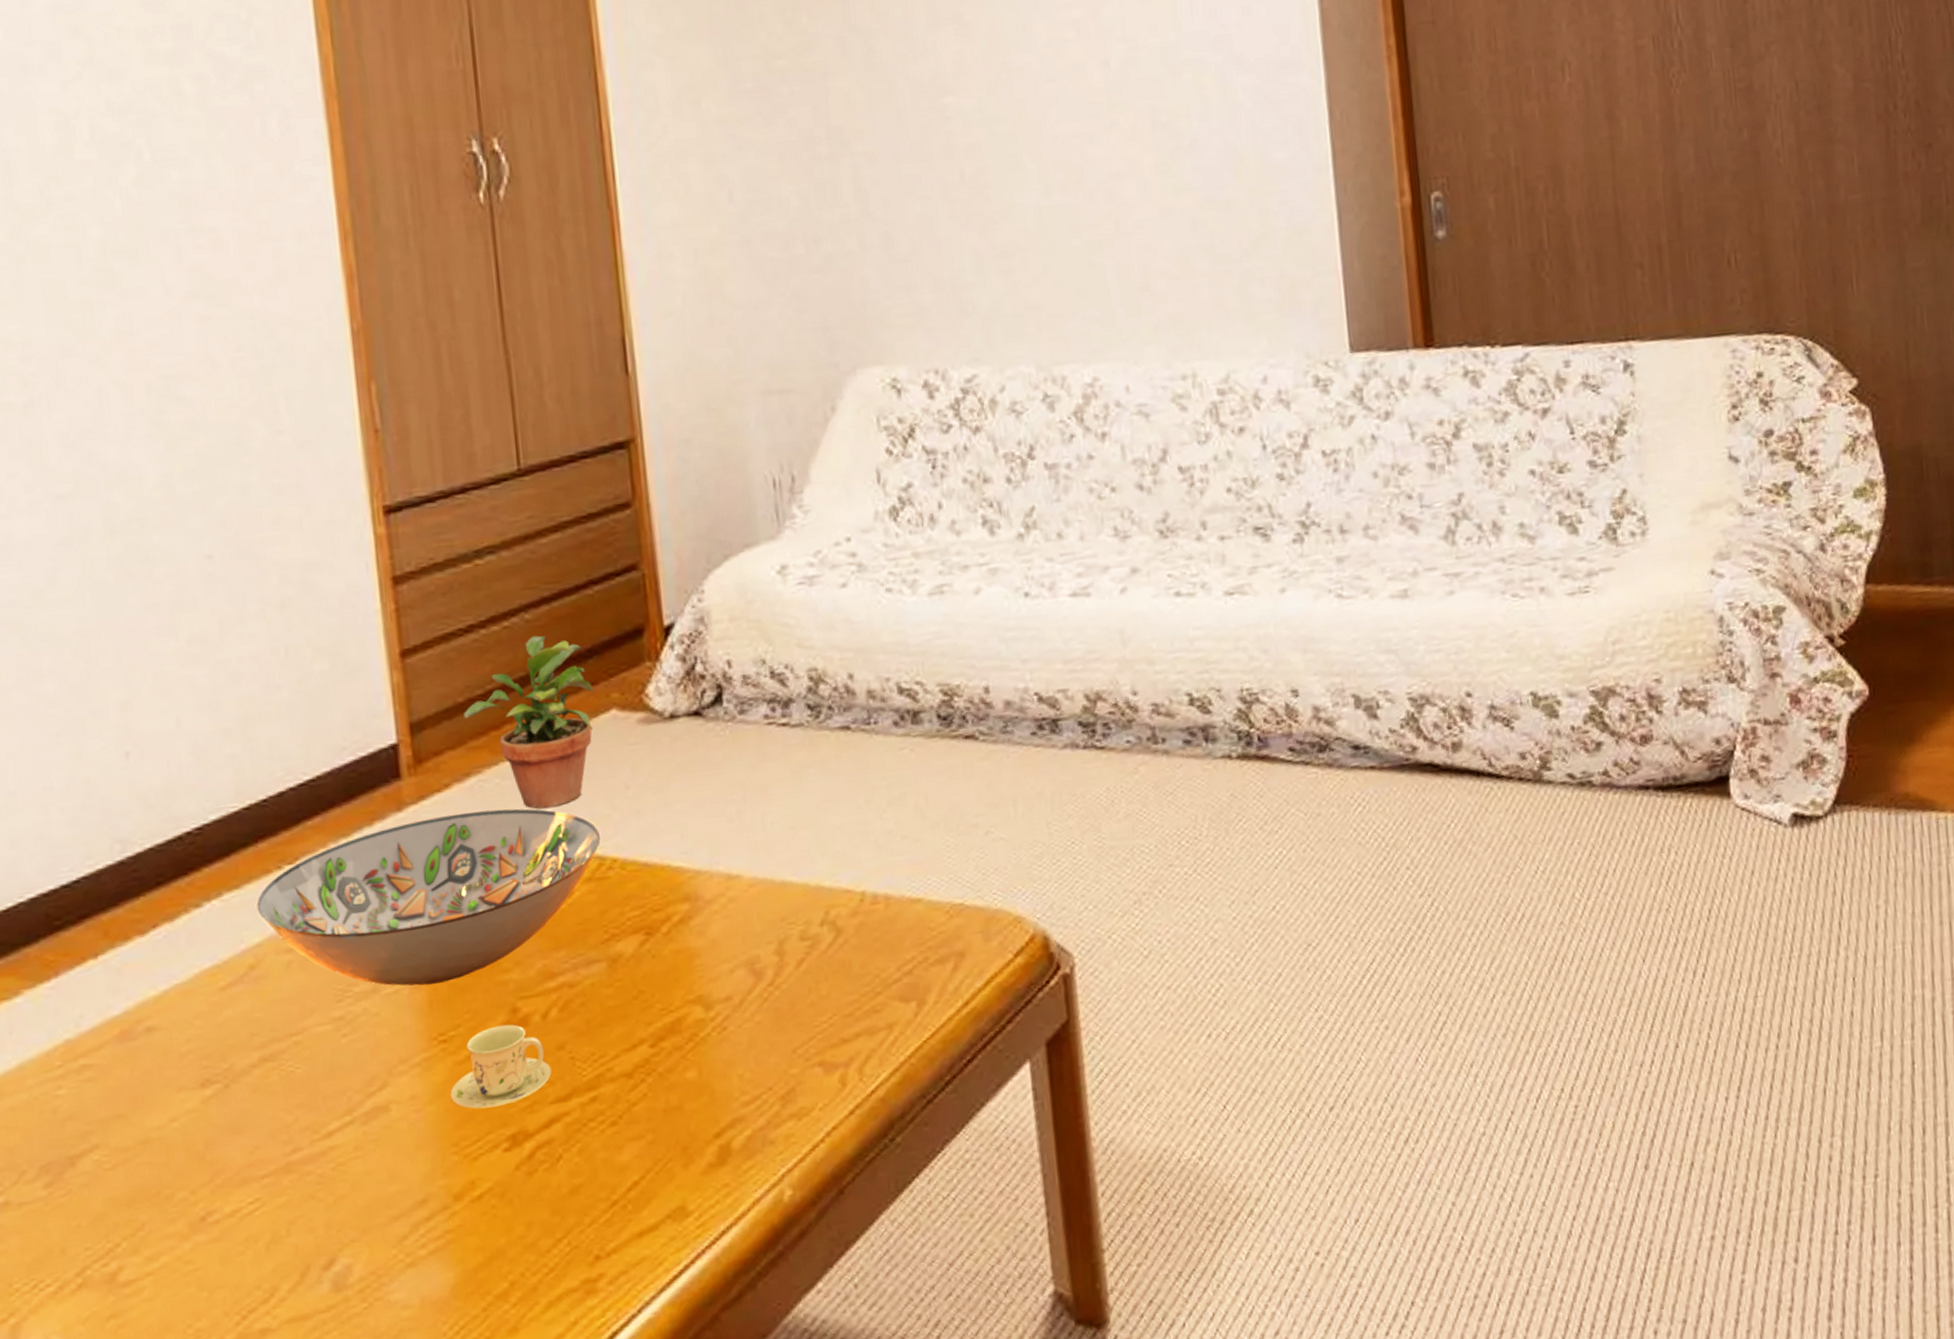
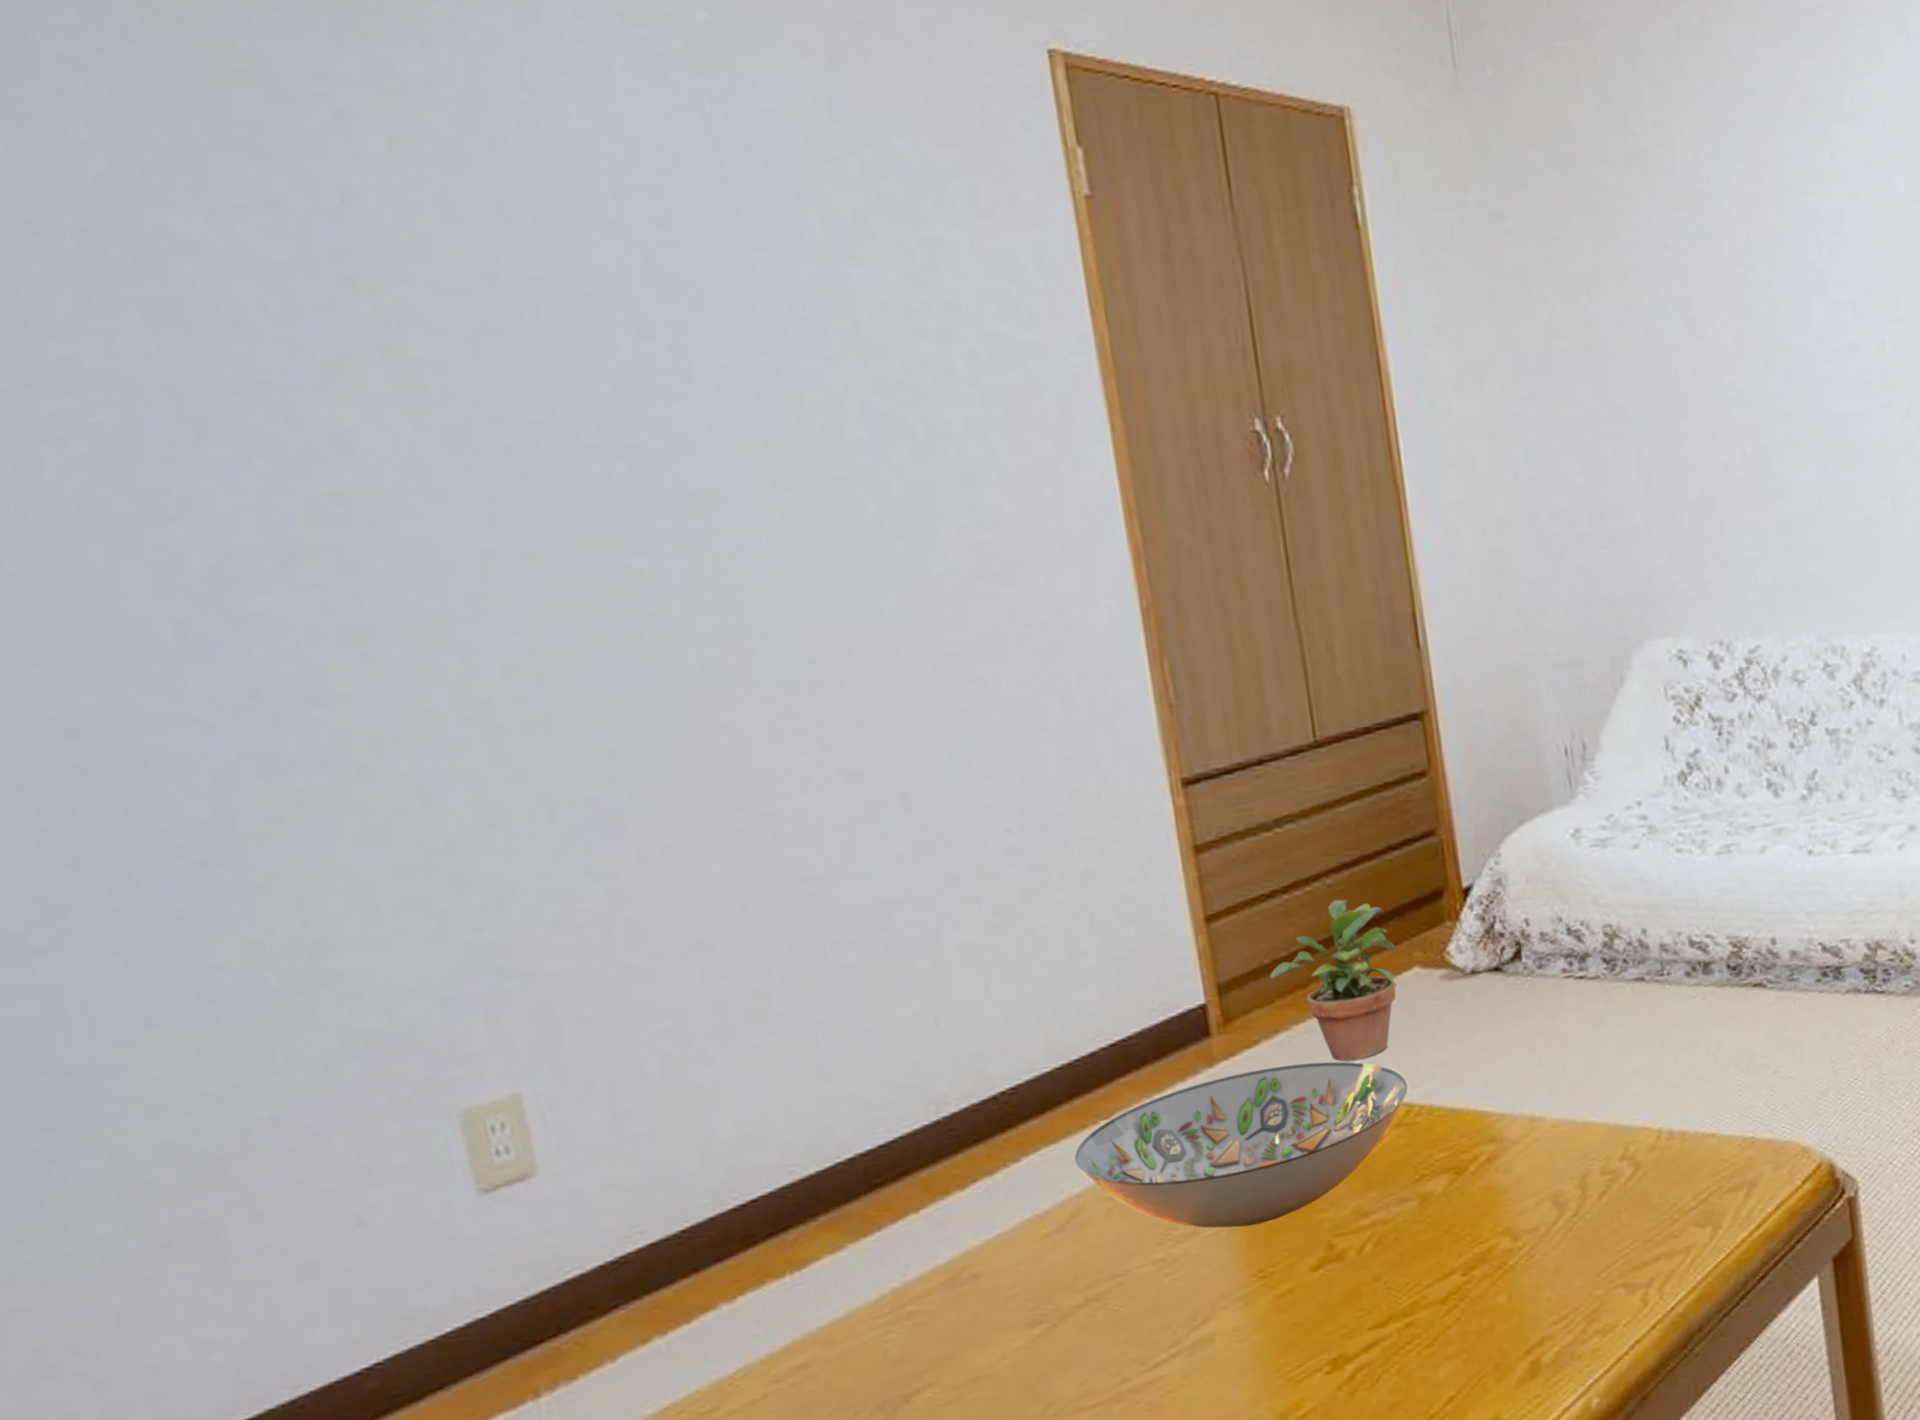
cup and saucer: present [450,1024,552,1109] -> none [1271,1260,1368,1338]

